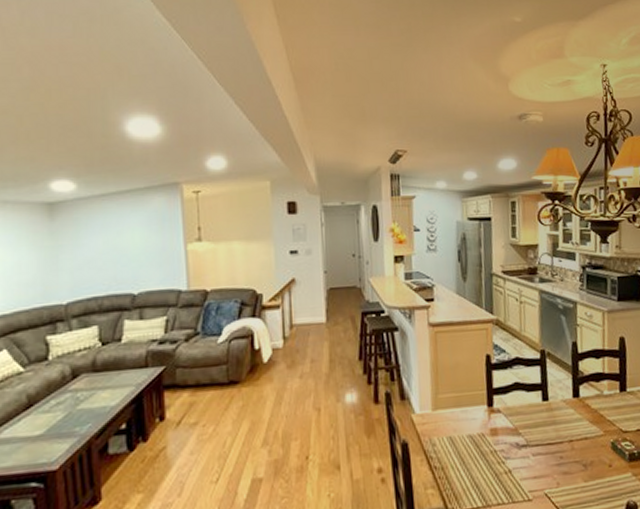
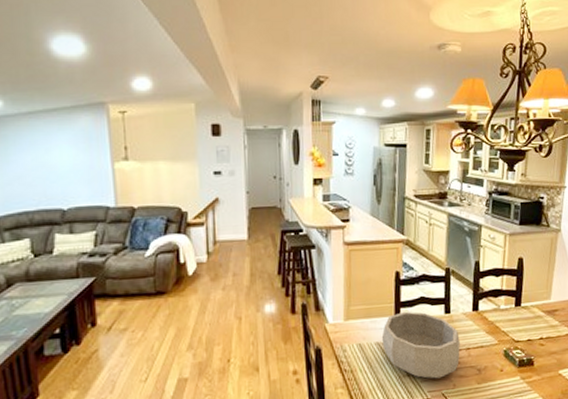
decorative bowl: none [474,399,563,477] -> present [381,311,460,379]

